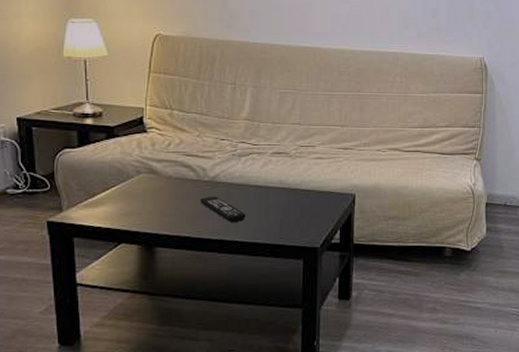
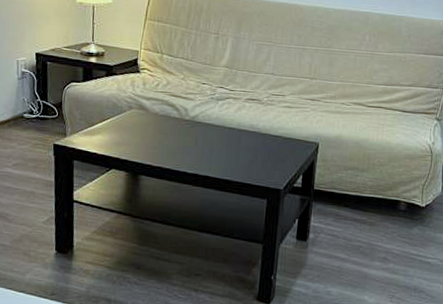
remote control: present [199,196,246,223] -> none [180,134,220,160]

